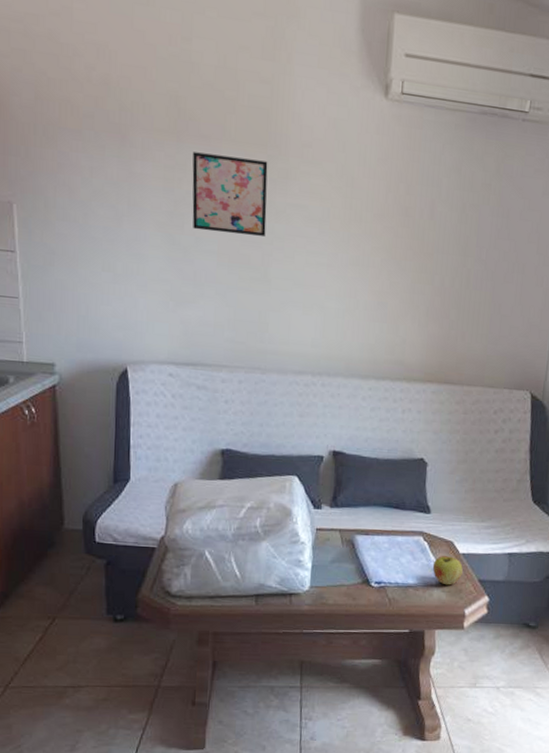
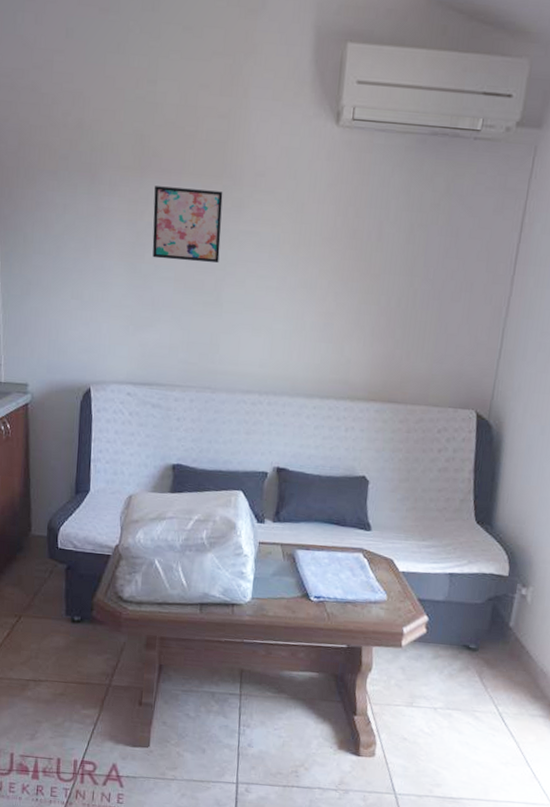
apple: present [432,556,463,586] -> none [371,573,402,603]

